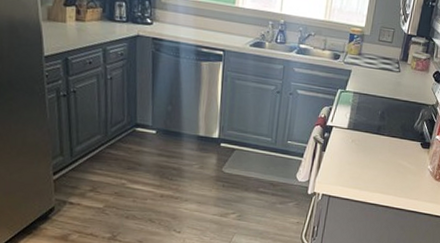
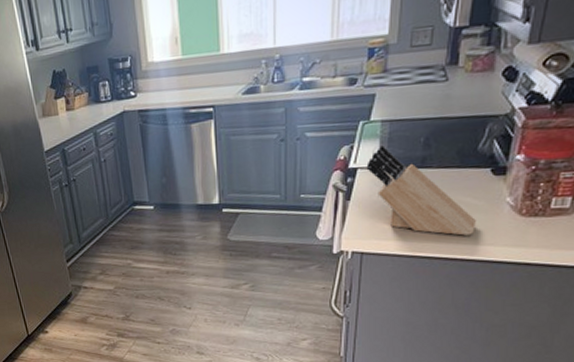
knife block: none [339,112,408,191] -> present [366,145,476,236]

